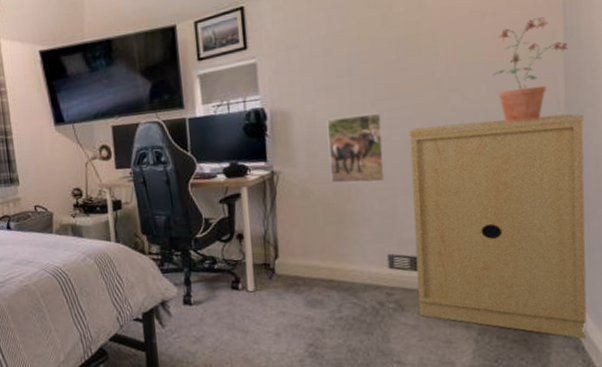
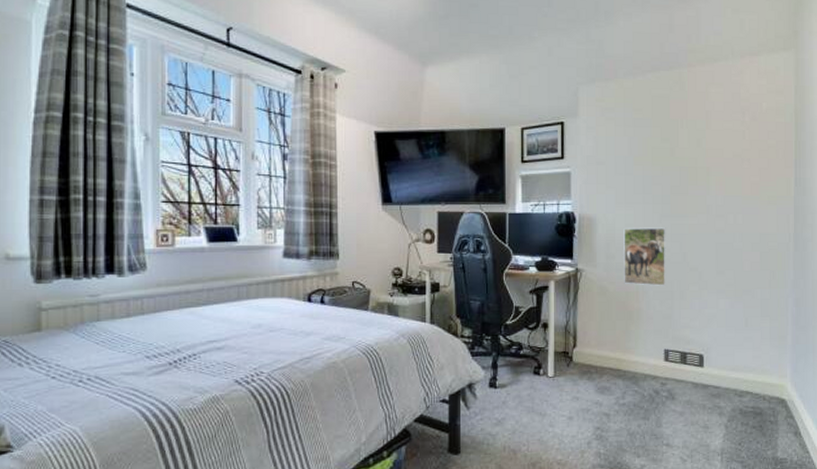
chest of drawers: present [409,113,587,339] -> none [685,244,805,426]
potted plant: present [493,17,568,123] -> none [747,168,797,247]

